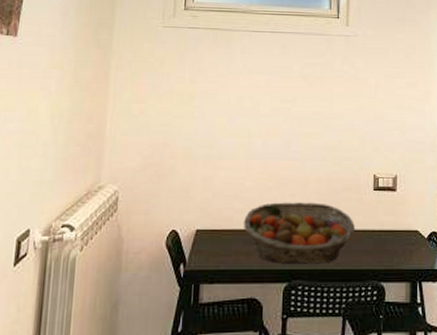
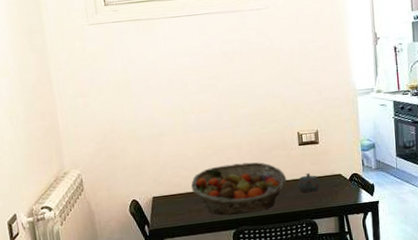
teapot: none [368,225,394,248] -> present [298,173,321,193]

